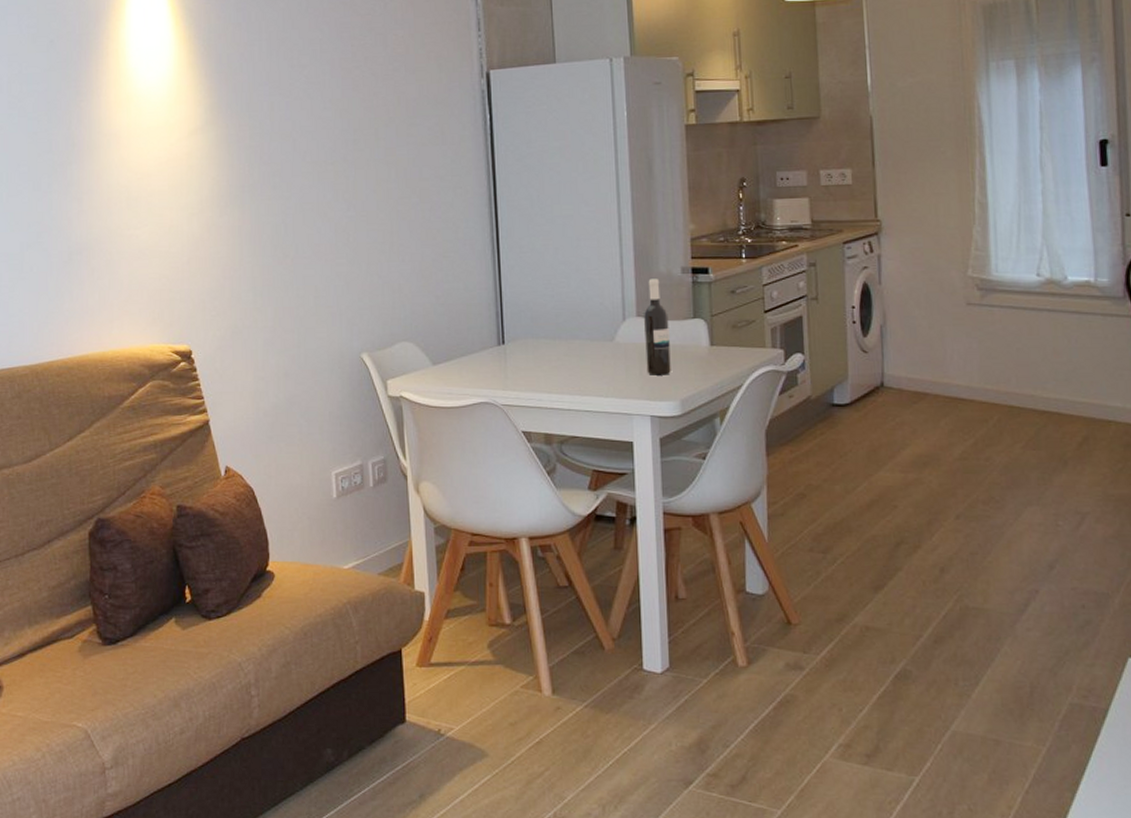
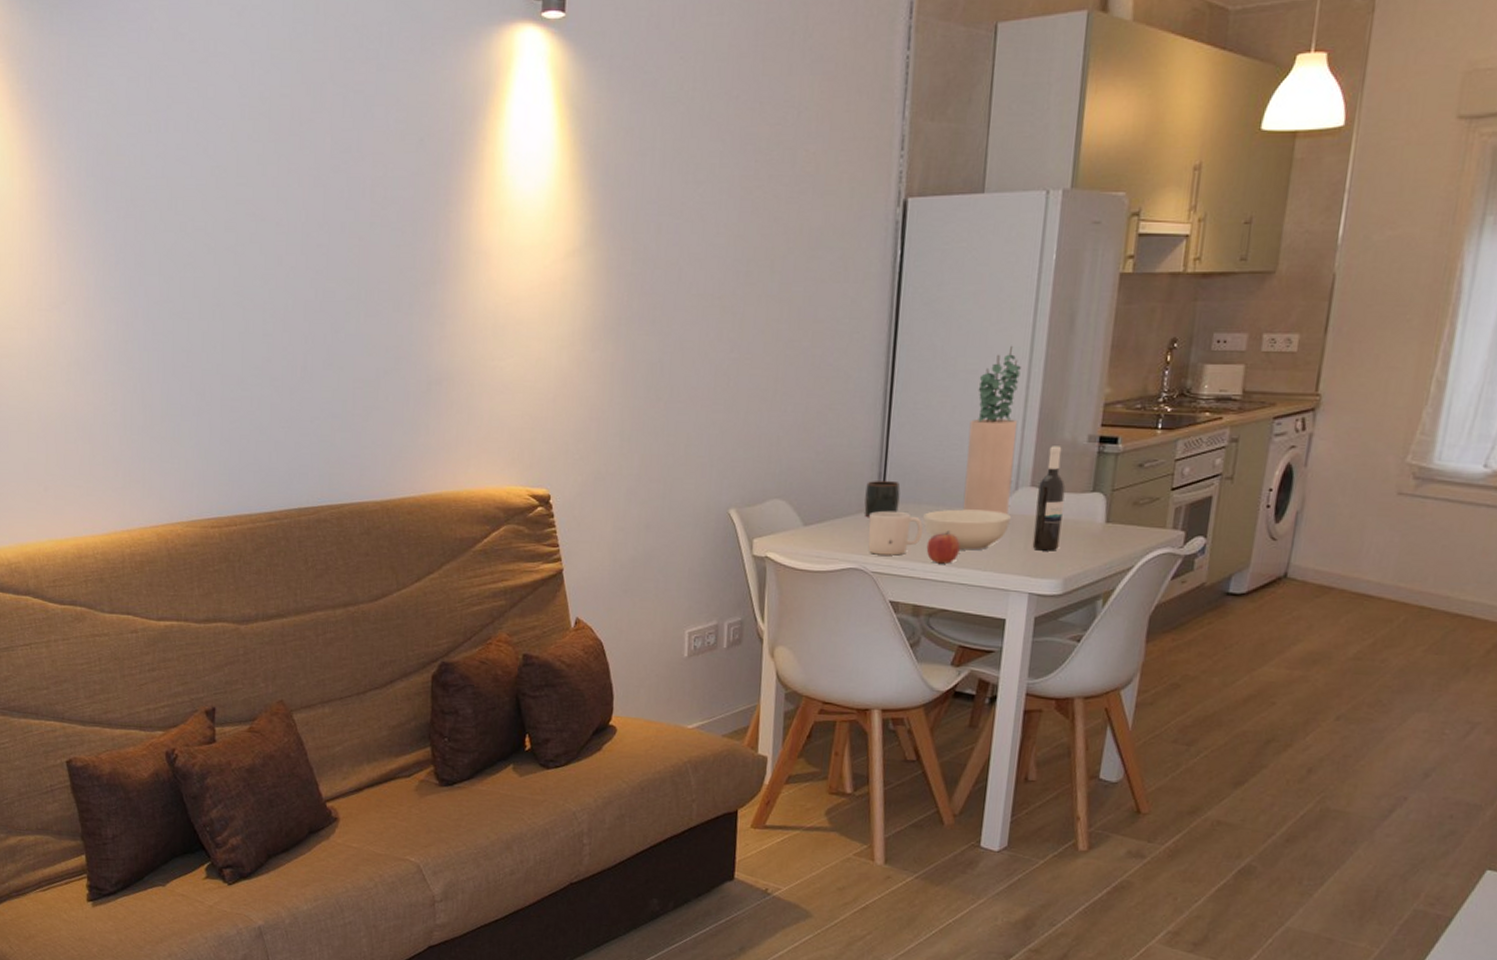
mug: none [486,318,519,355] -> present [864,480,901,518]
mug: none [493,346,545,388] -> present [868,510,924,556]
bowl: none [542,341,624,379] -> present [923,509,1012,551]
fruit: none [549,362,580,393] -> present [926,530,960,564]
vase: none [572,191,620,344] -> present [962,345,1021,515]

